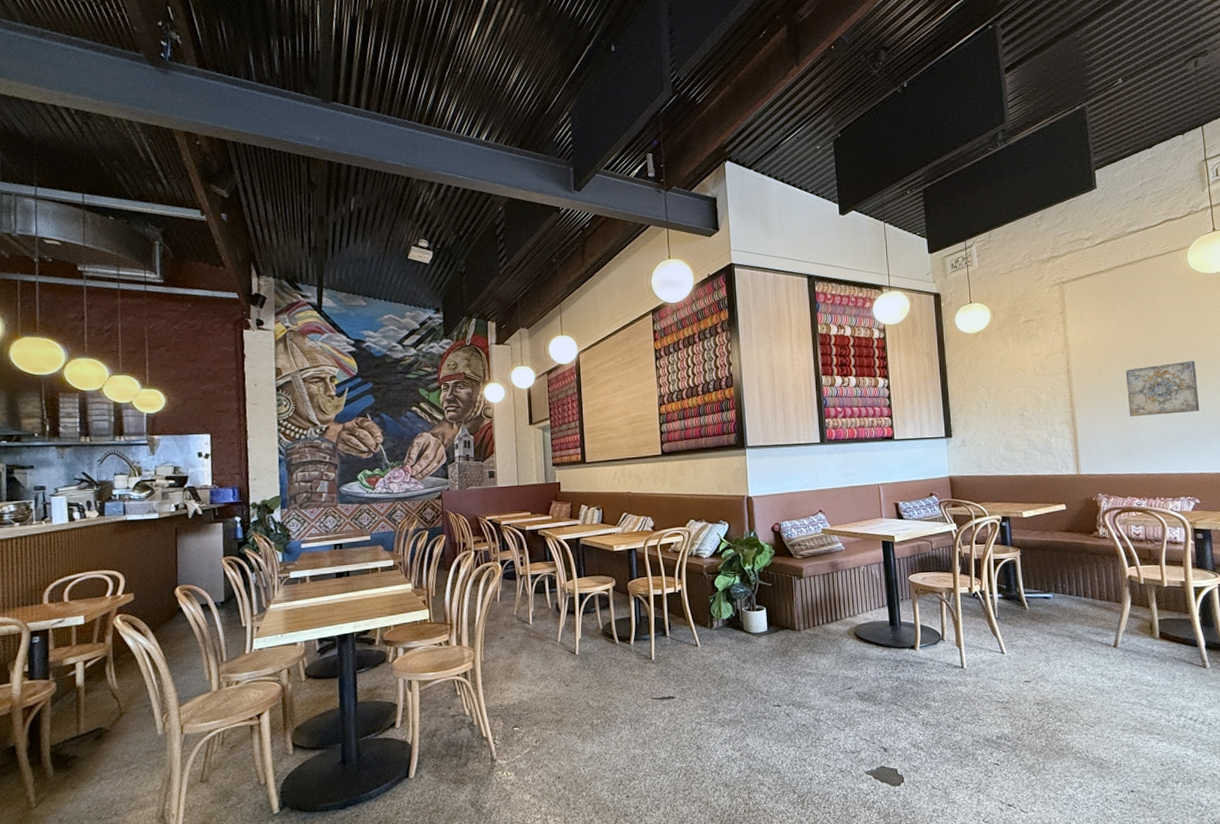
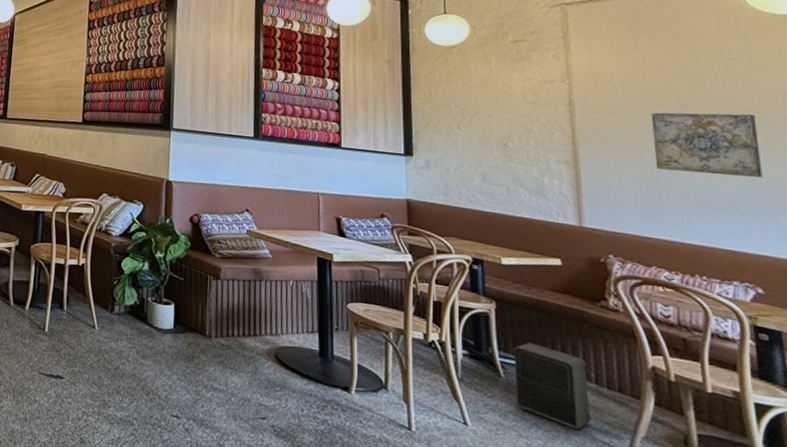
speaker: none [1034,577,1089,638] -> present [513,342,591,431]

